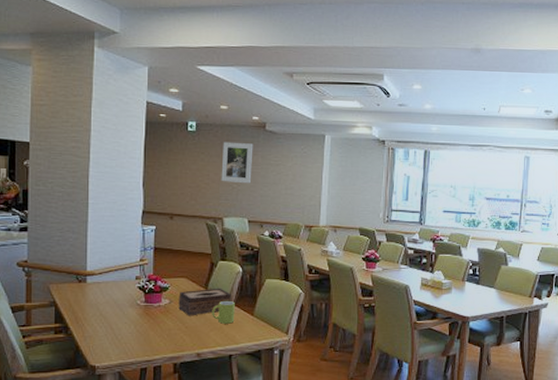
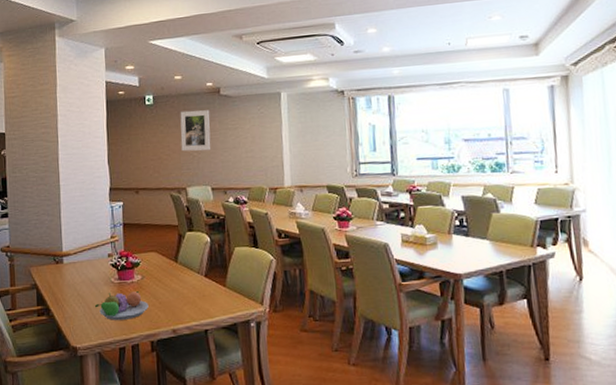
fruit bowl: none [118,315,174,343] -> present [95,291,149,321]
tissue box: present [178,288,232,316] -> none [150,259,203,291]
mug: present [212,300,235,324] -> none [184,272,207,297]

